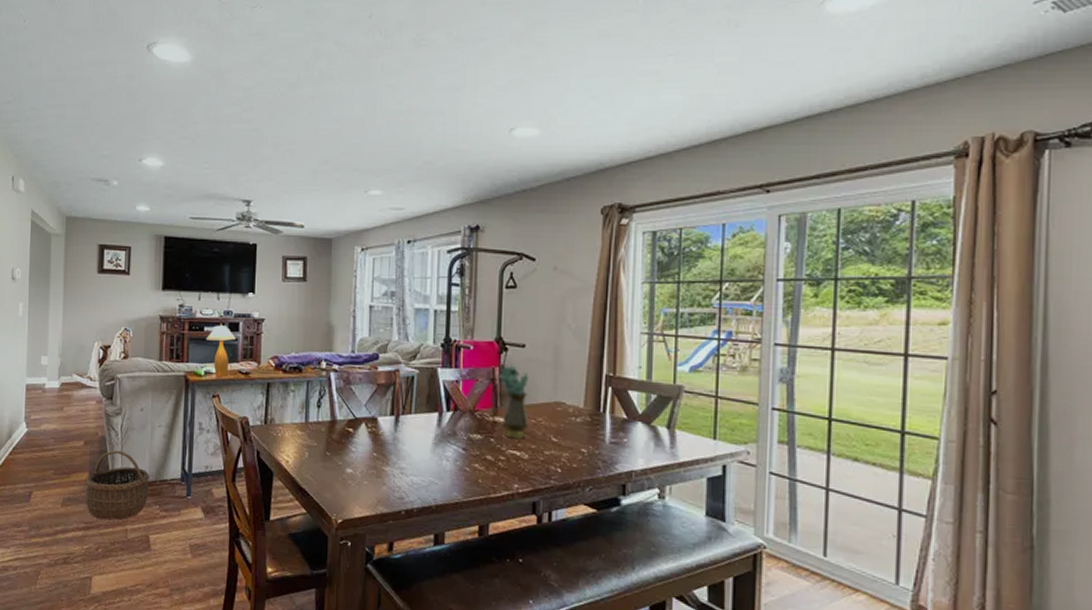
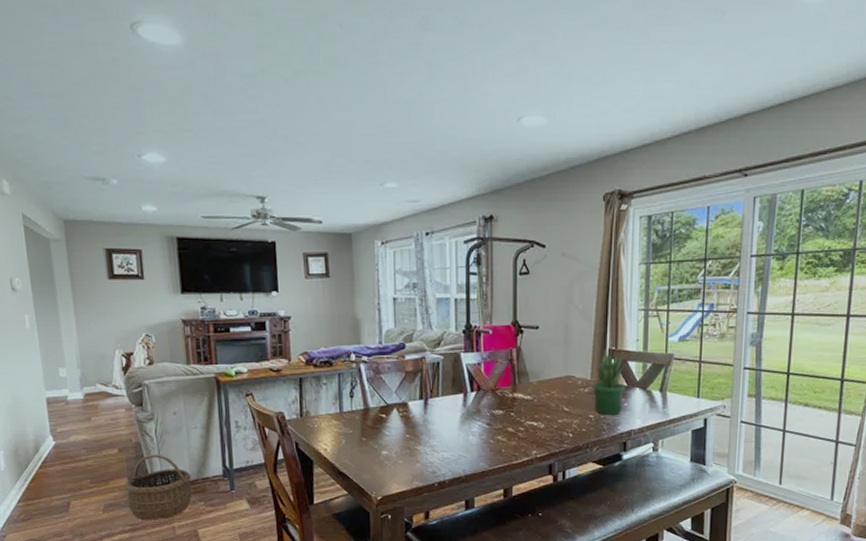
table lamp: present [206,322,236,377] -> none [233,323,264,376]
vase: present [498,362,529,439] -> none [516,343,544,411]
planter: none [586,375,625,452] -> present [593,349,625,416]

